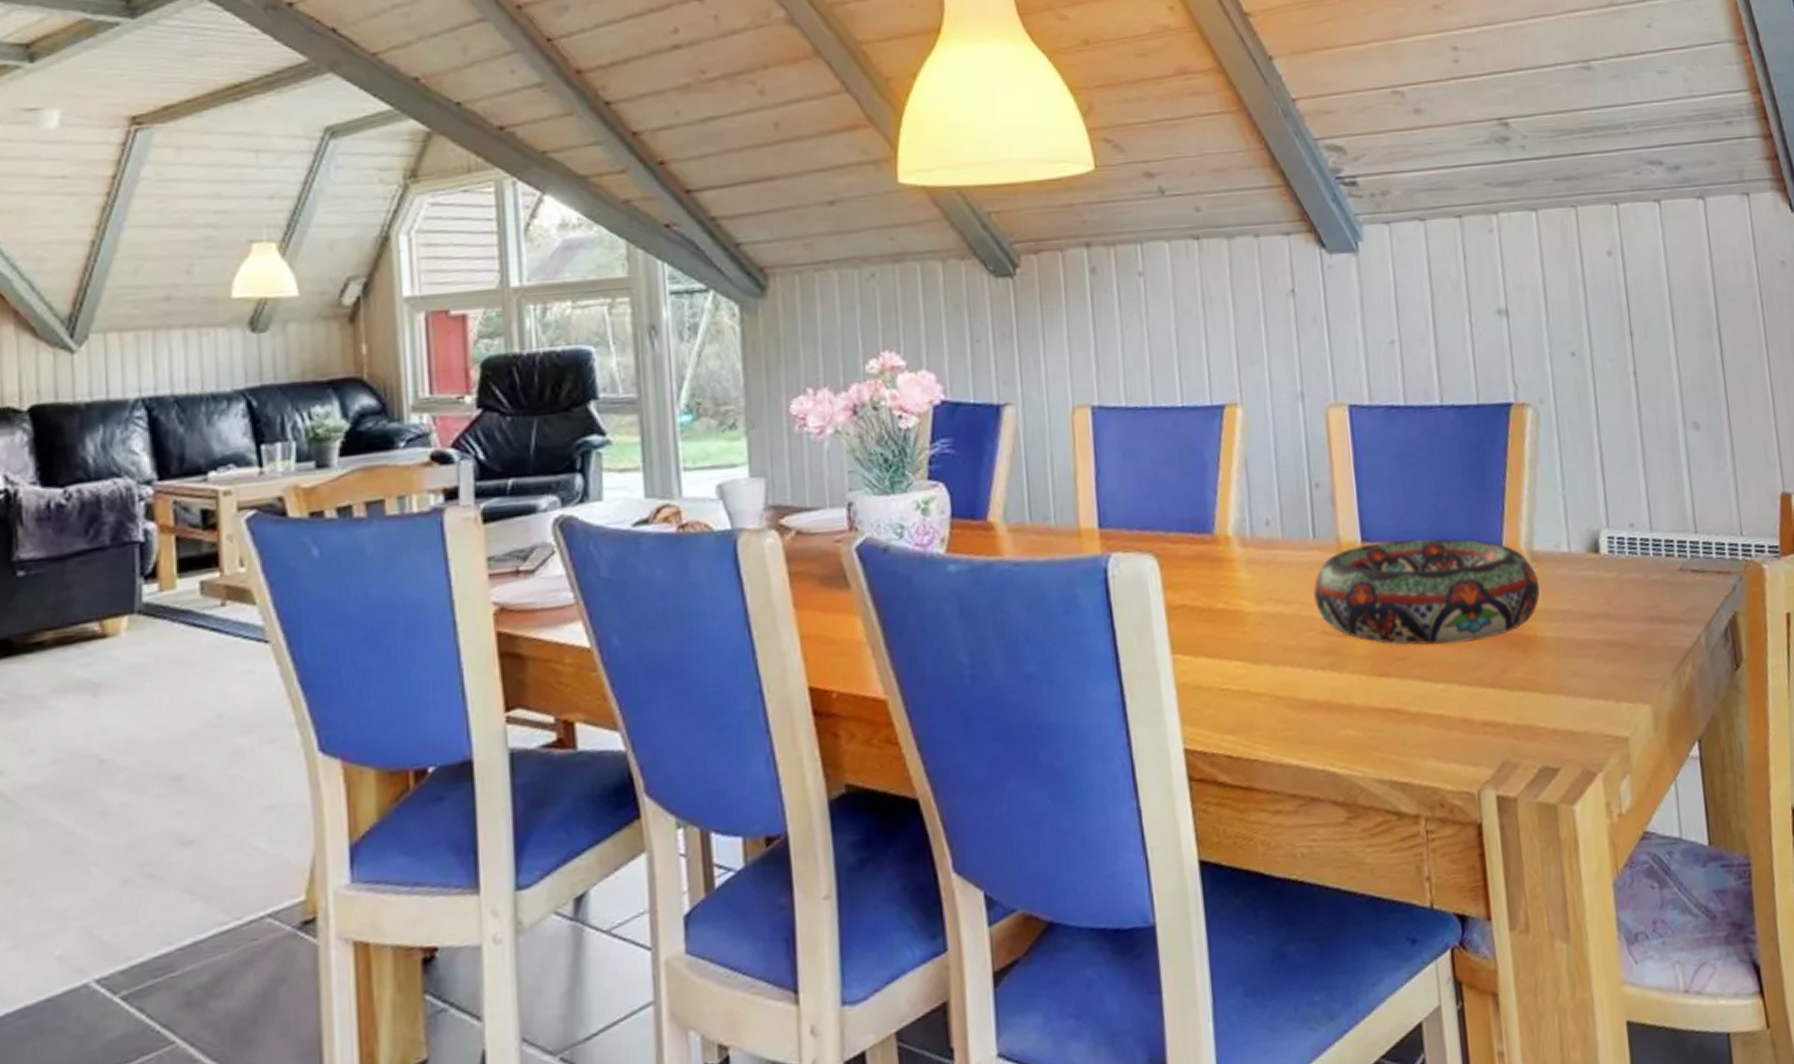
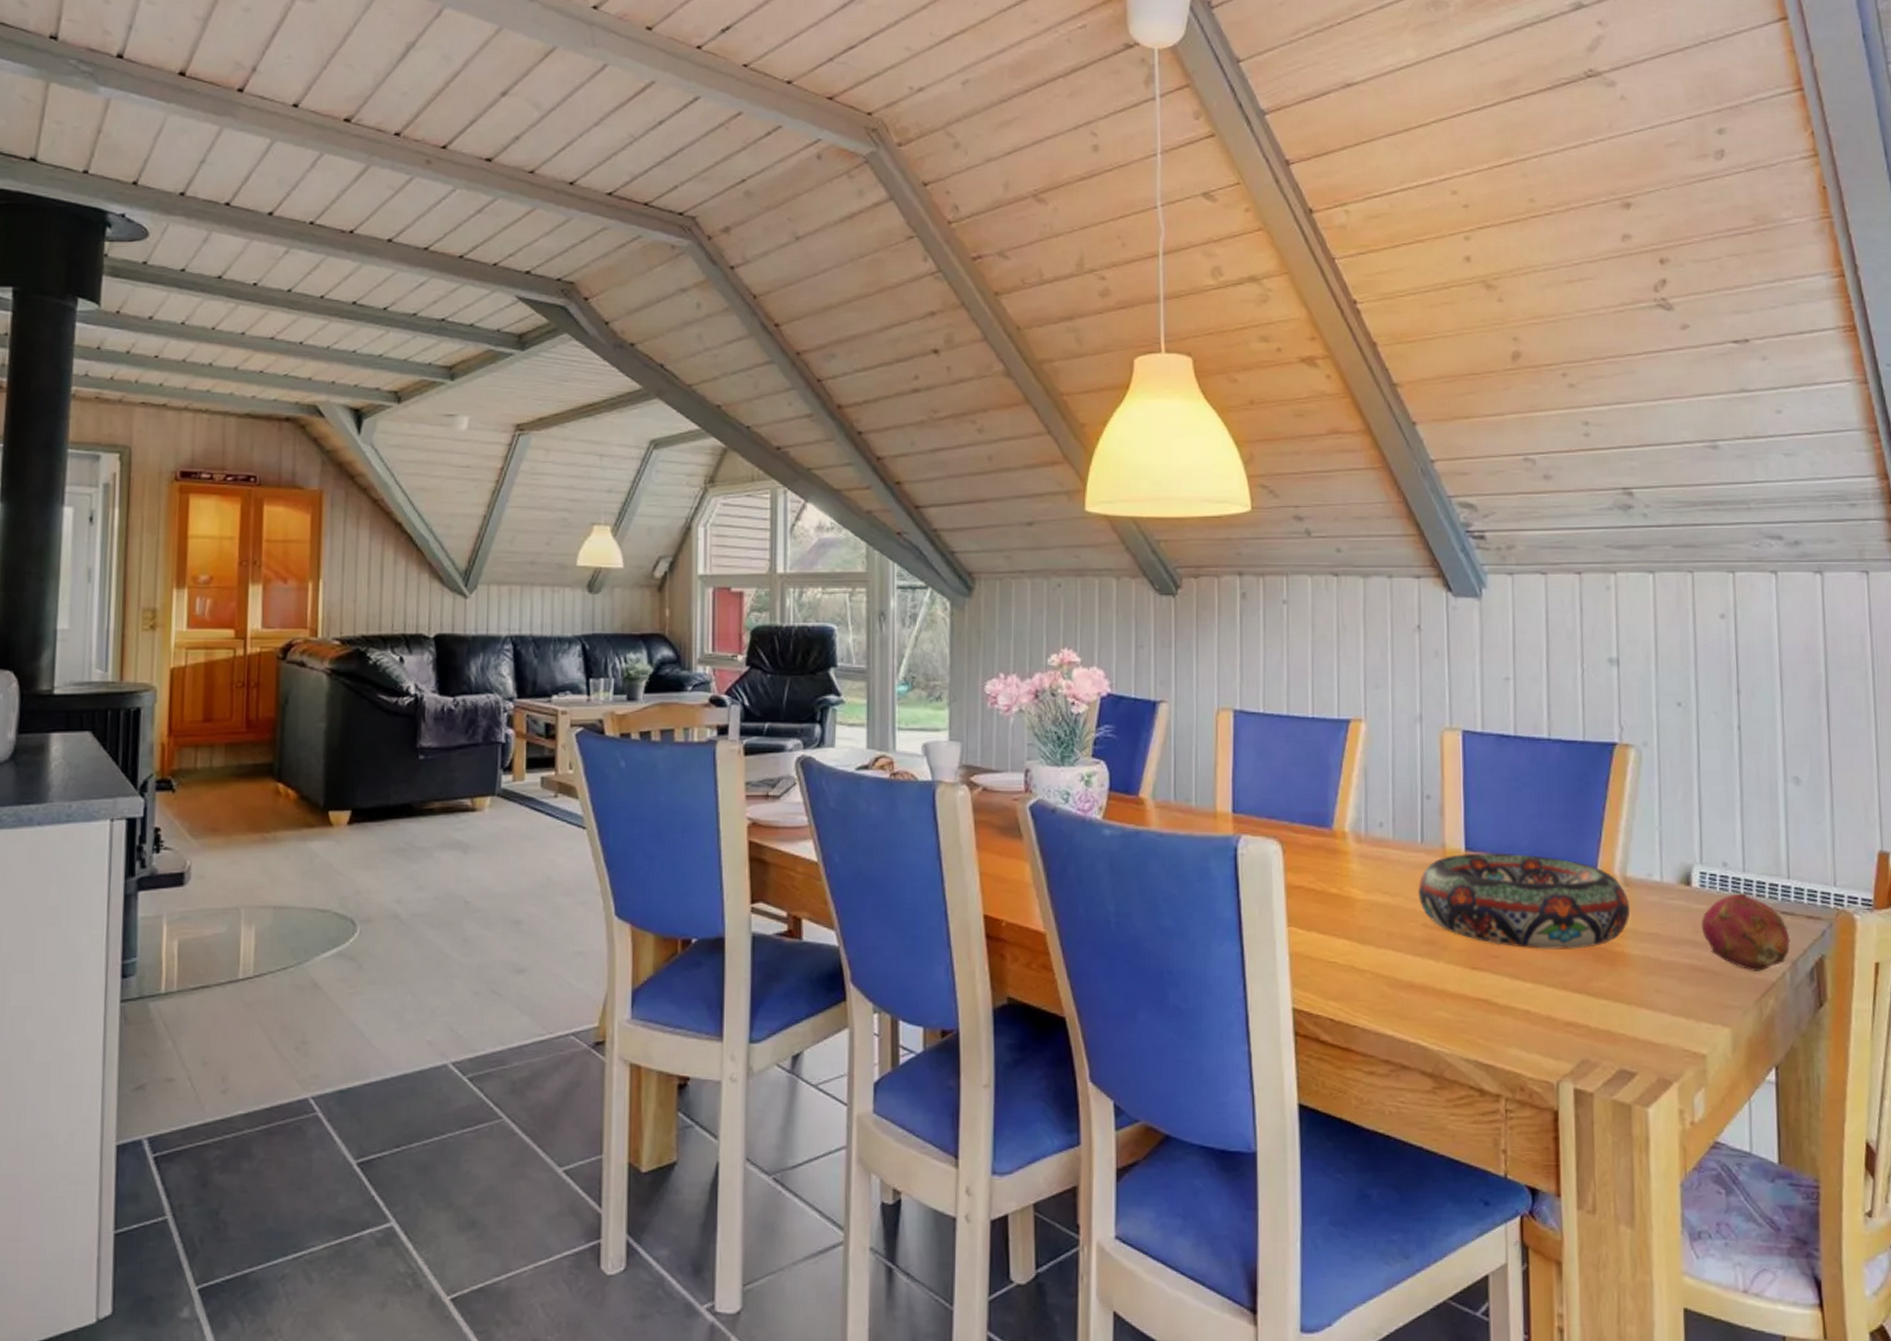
fruit: none [1612,554,1703,639] -> present [1701,893,1791,972]

